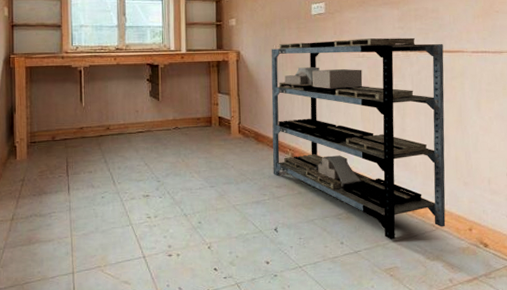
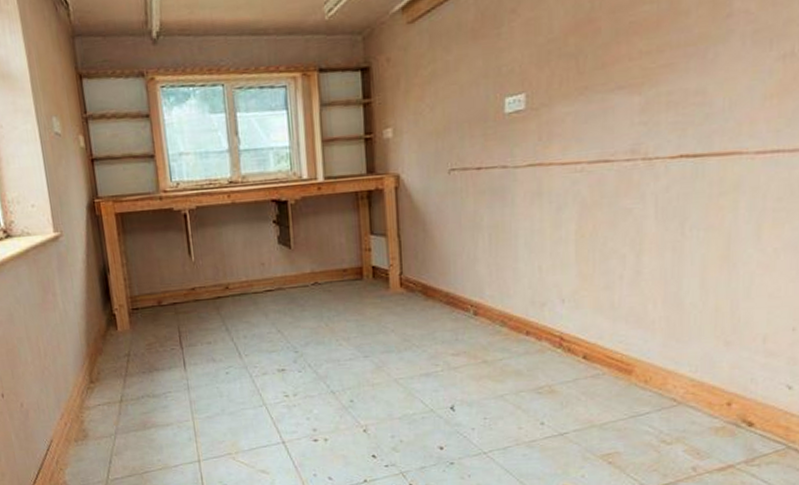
shelving unit: present [271,37,446,240] -> none [444,136,709,418]

